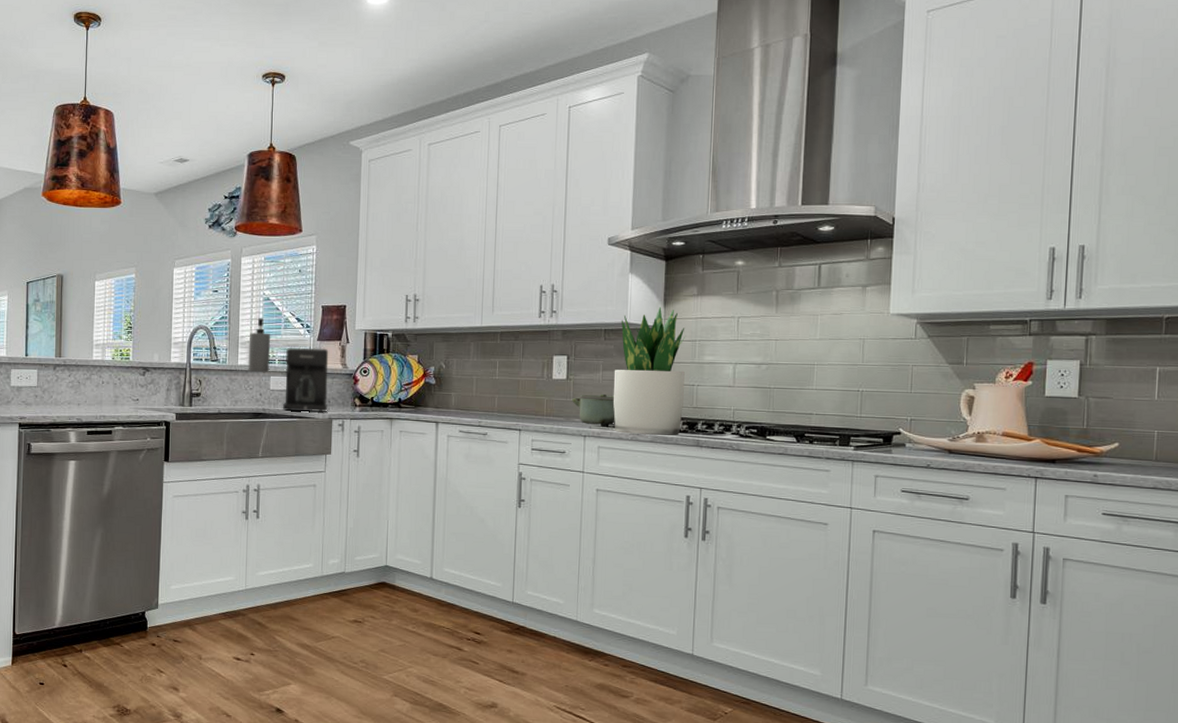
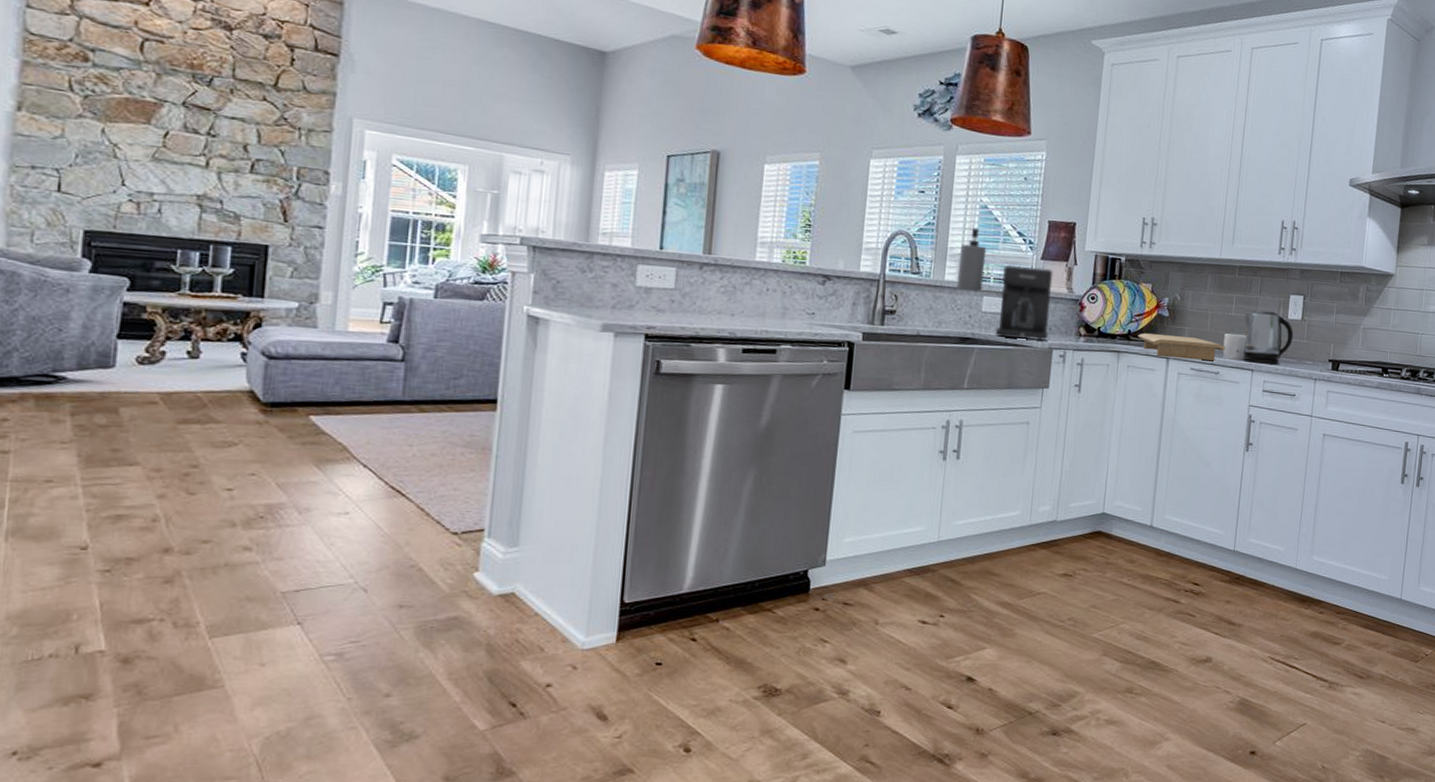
cutting board: none [408,401,493,423] -> present [1138,333,1227,362]
mug: none [489,396,512,421] -> present [1222,333,1247,361]
kettle: none [509,371,559,425] -> present [1242,309,1294,366]
cooking pot: present [571,395,616,425] -> none [1304,337,1346,369]
planter: present [613,307,686,436] -> none [1343,253,1415,383]

